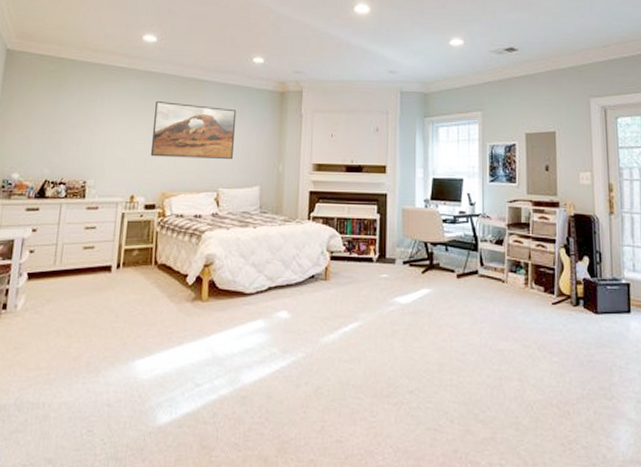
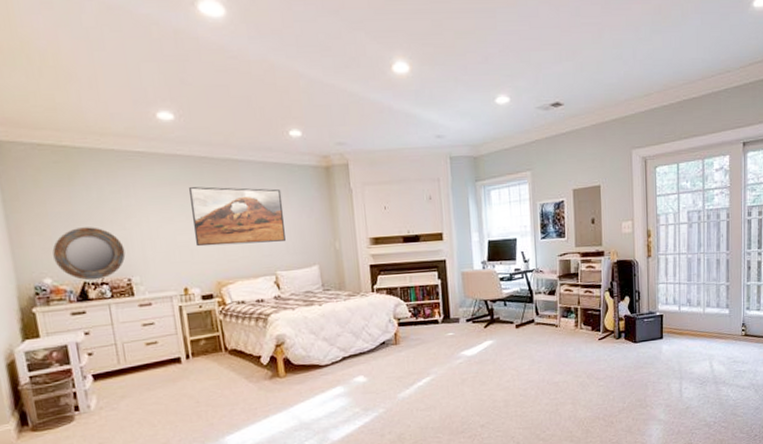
home mirror: none [26,129,88,179] -> present [52,227,126,281]

